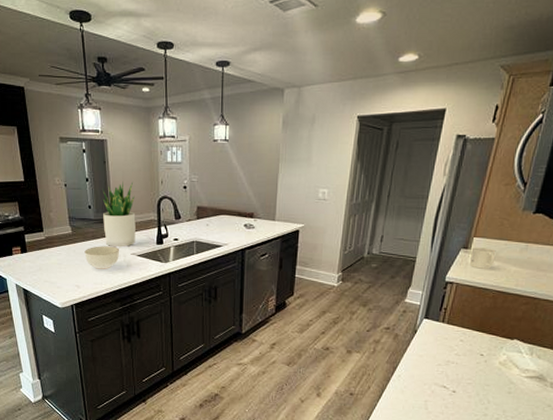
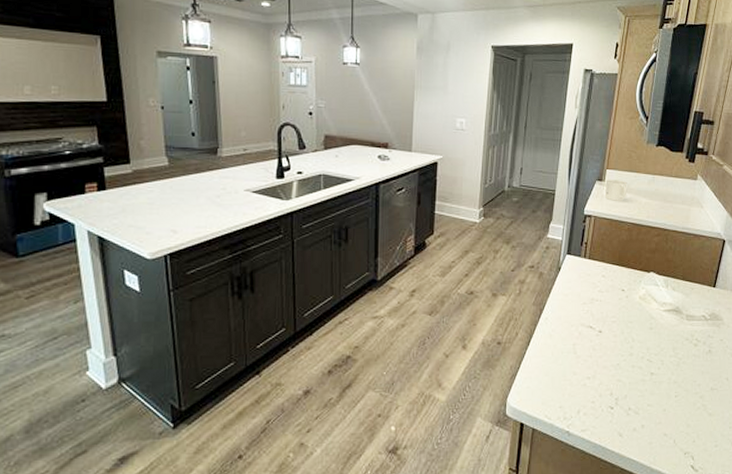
bowl: present [84,246,119,269] -> none [184,181,229,209]
planter: present [102,181,136,248] -> none [209,104,251,183]

